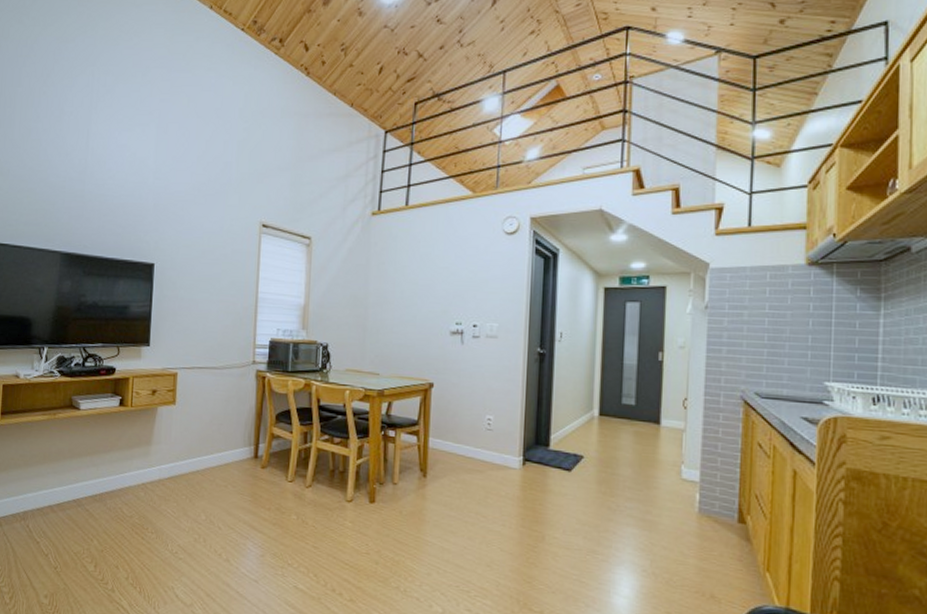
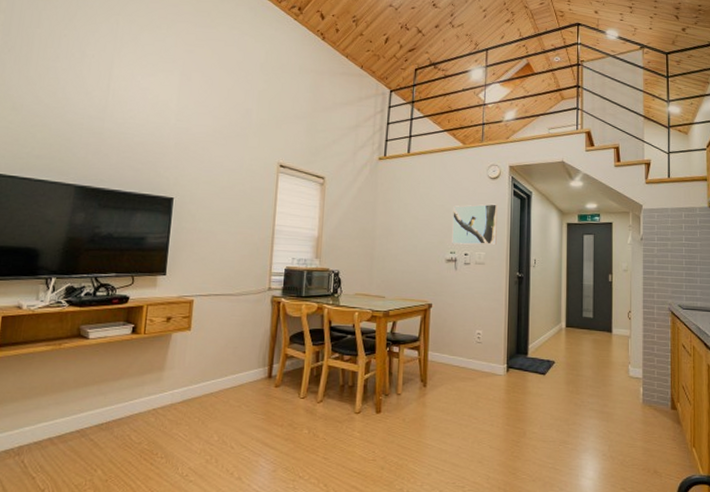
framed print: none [458,264,515,315] -> present [452,204,498,245]

